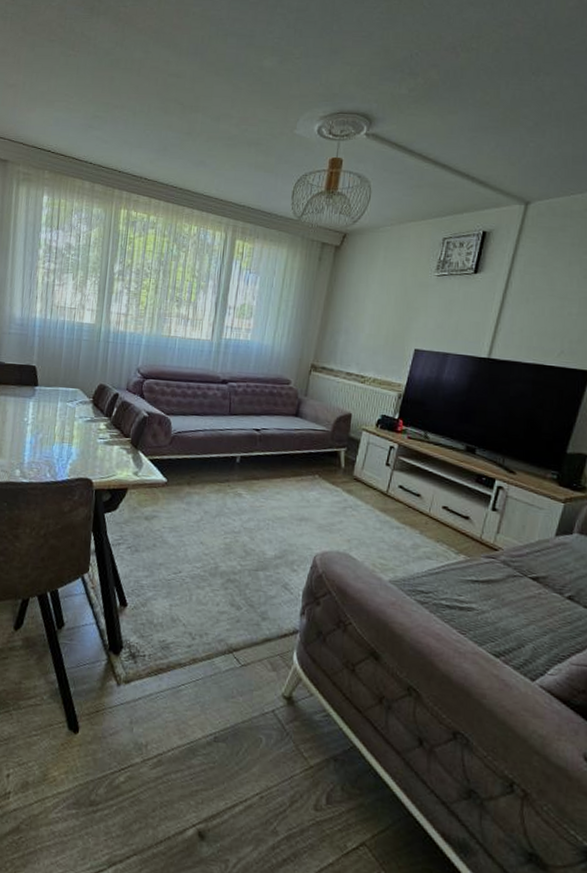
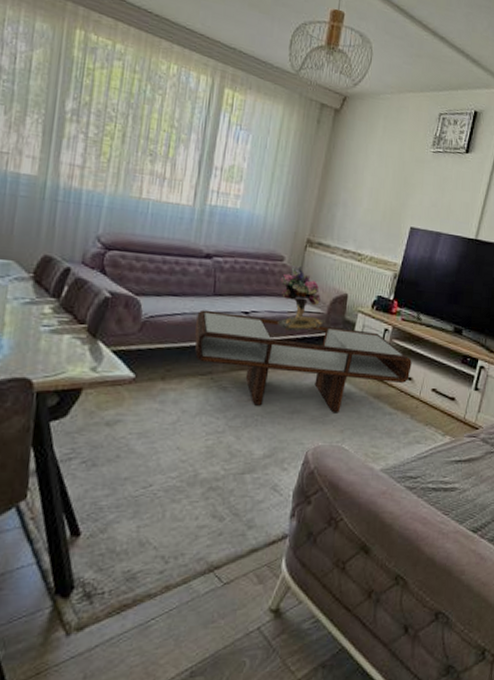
coffee table: none [213,427,420,524] -> present [194,309,412,413]
bouquet: none [286,389,331,448] -> present [278,266,327,332]

